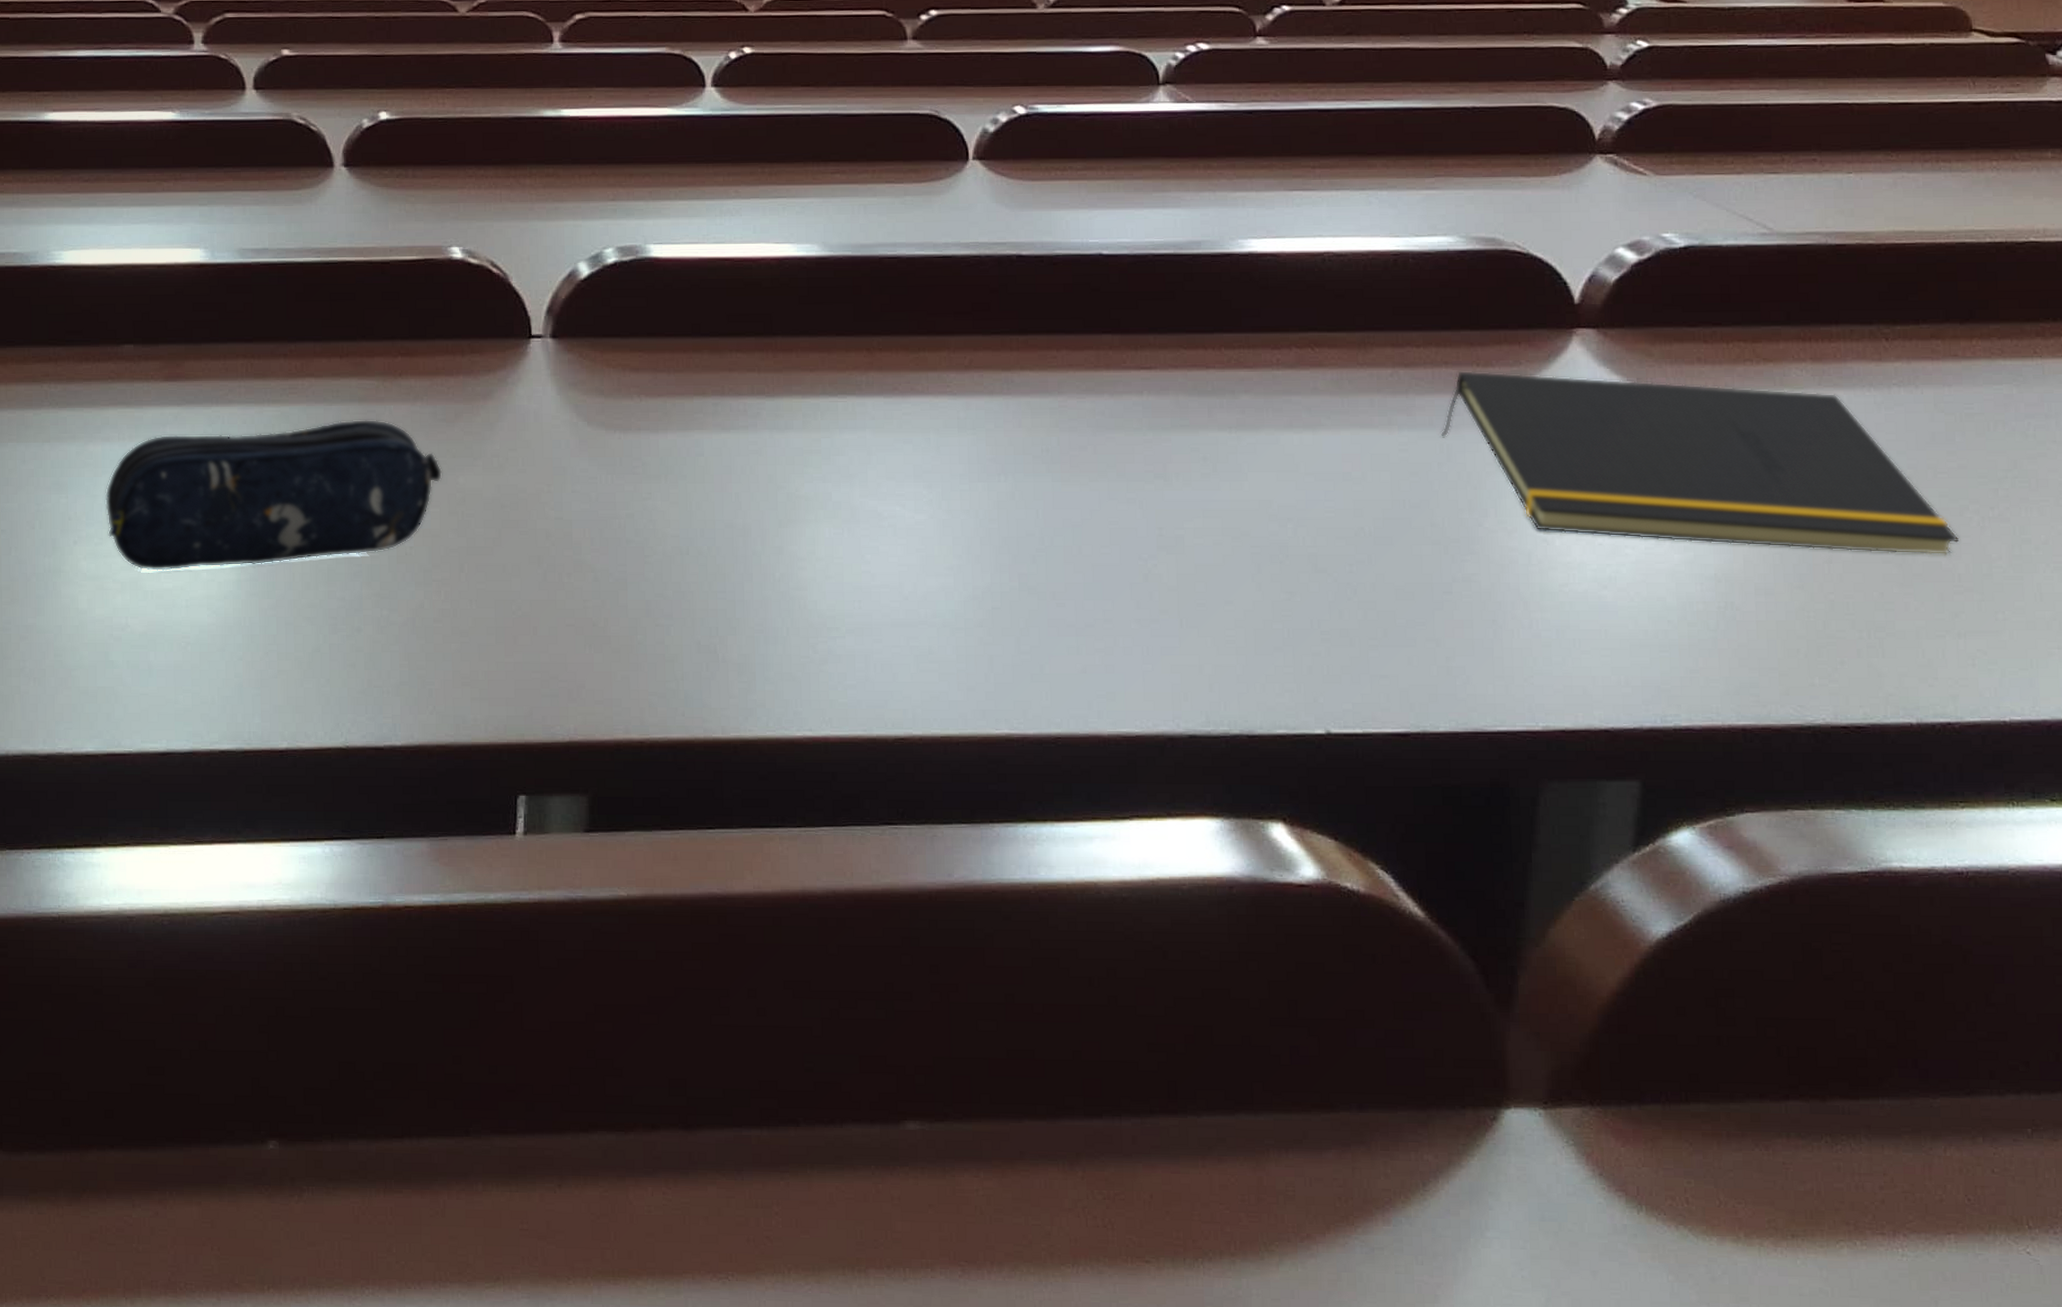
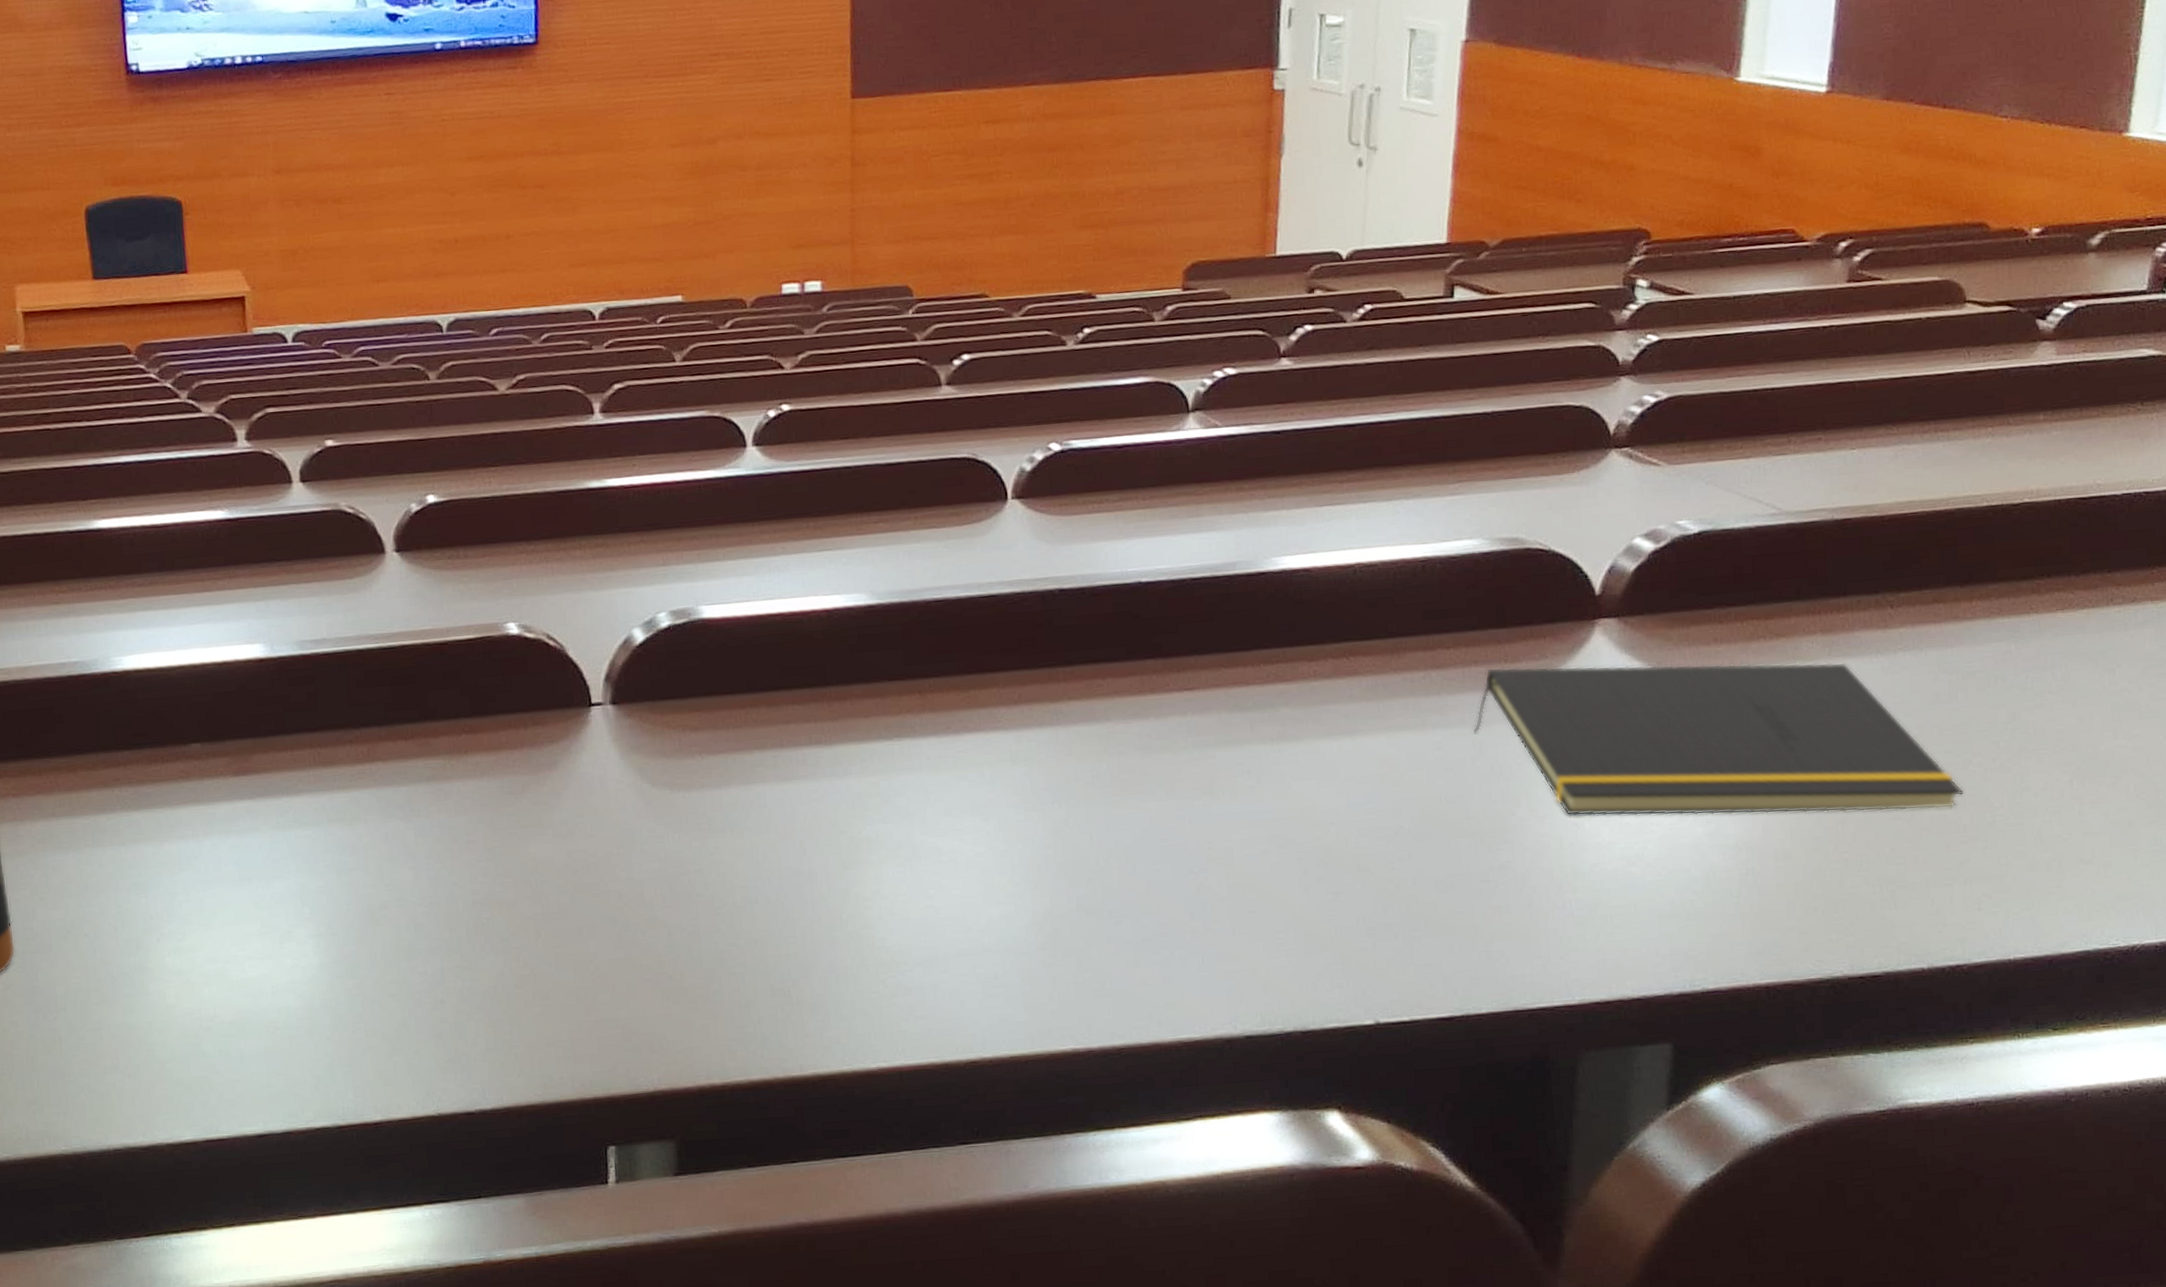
pencil case: present [105,419,443,572] -> none [184,797,514,962]

